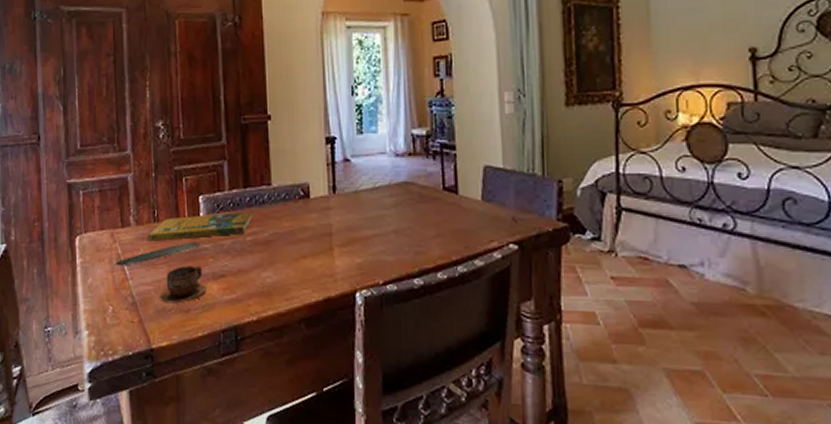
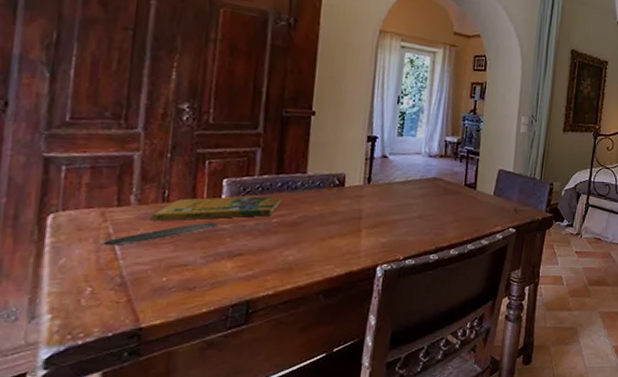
cup: present [160,266,208,304] -> none [158,245,221,282]

